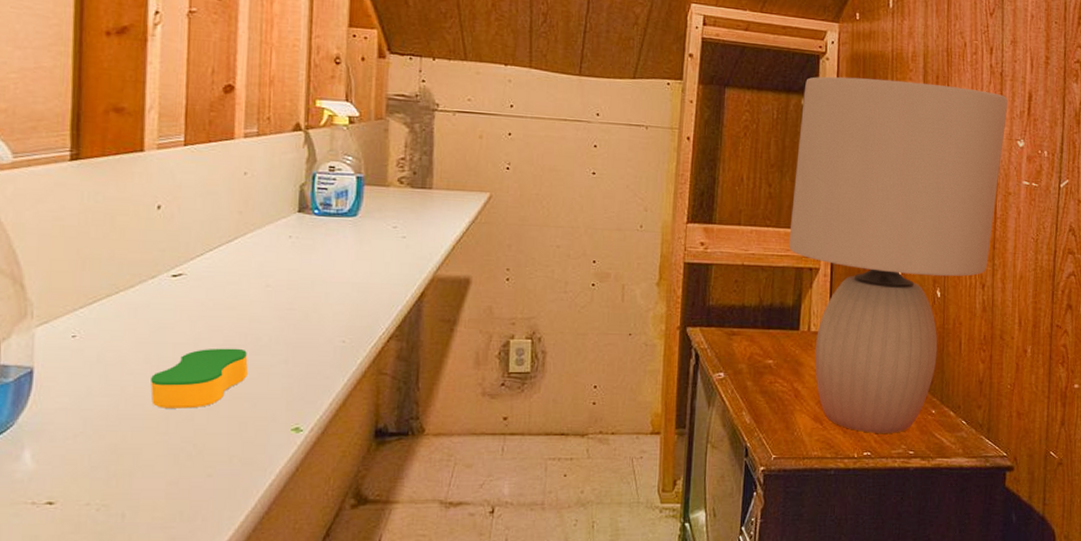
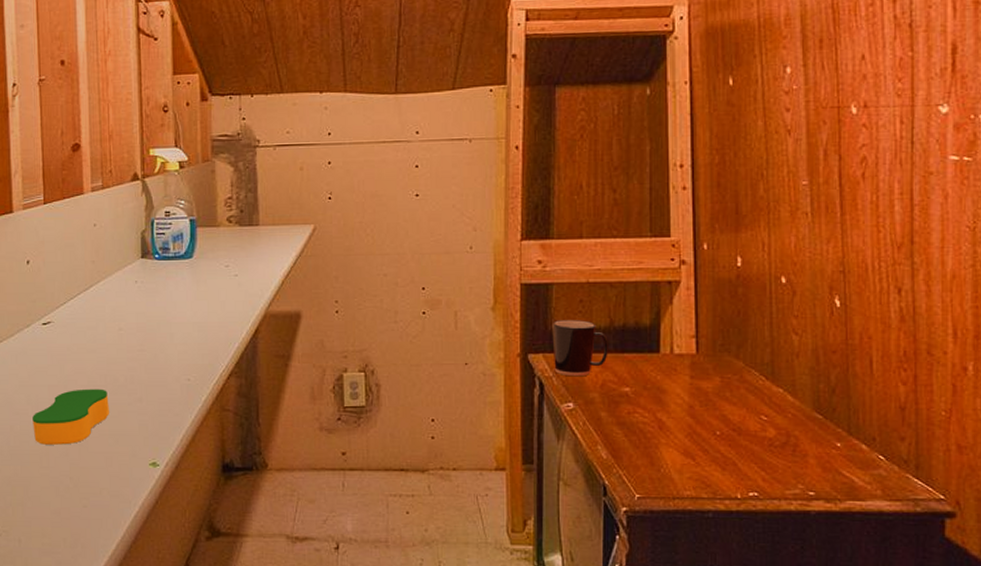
mug: none [709,297,757,349] -> present [552,320,608,377]
lamp: present [789,76,1008,433] -> none [641,49,921,471]

